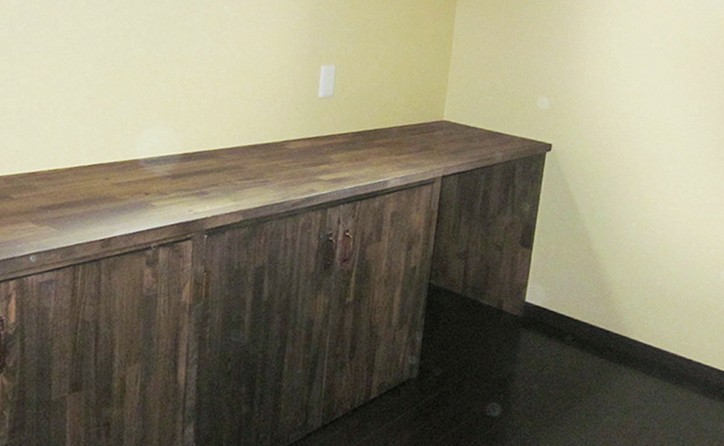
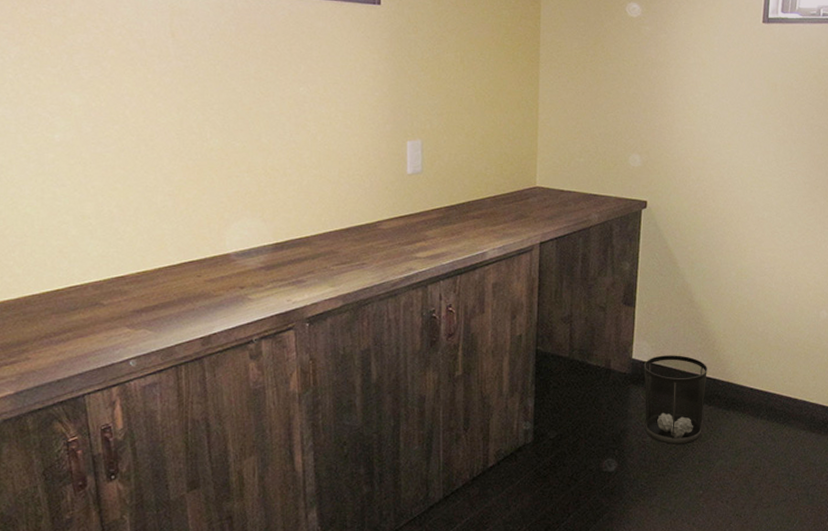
waste bin: none [533,301,601,396] -> present [643,355,707,445]

